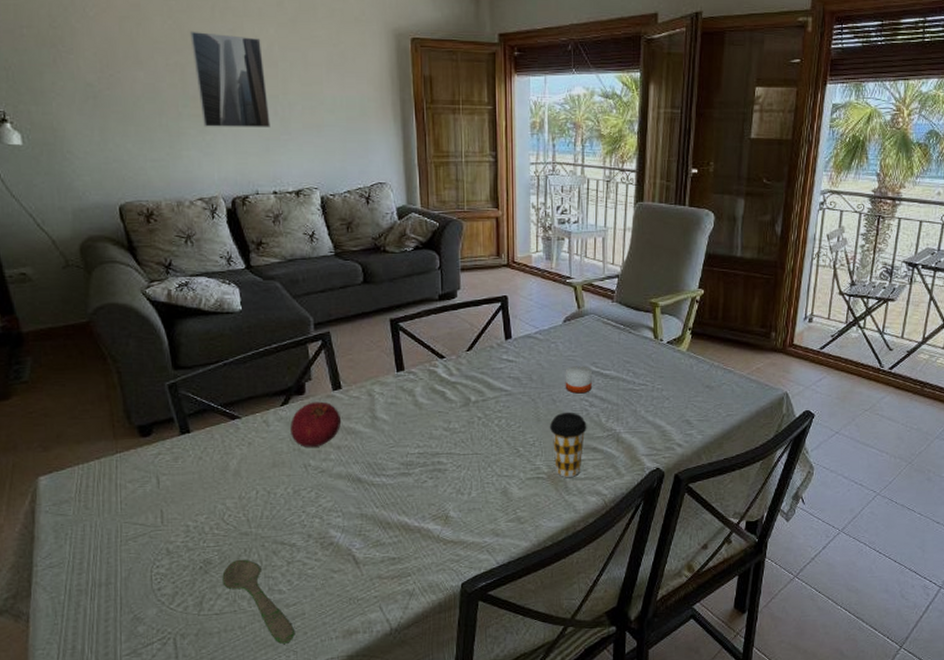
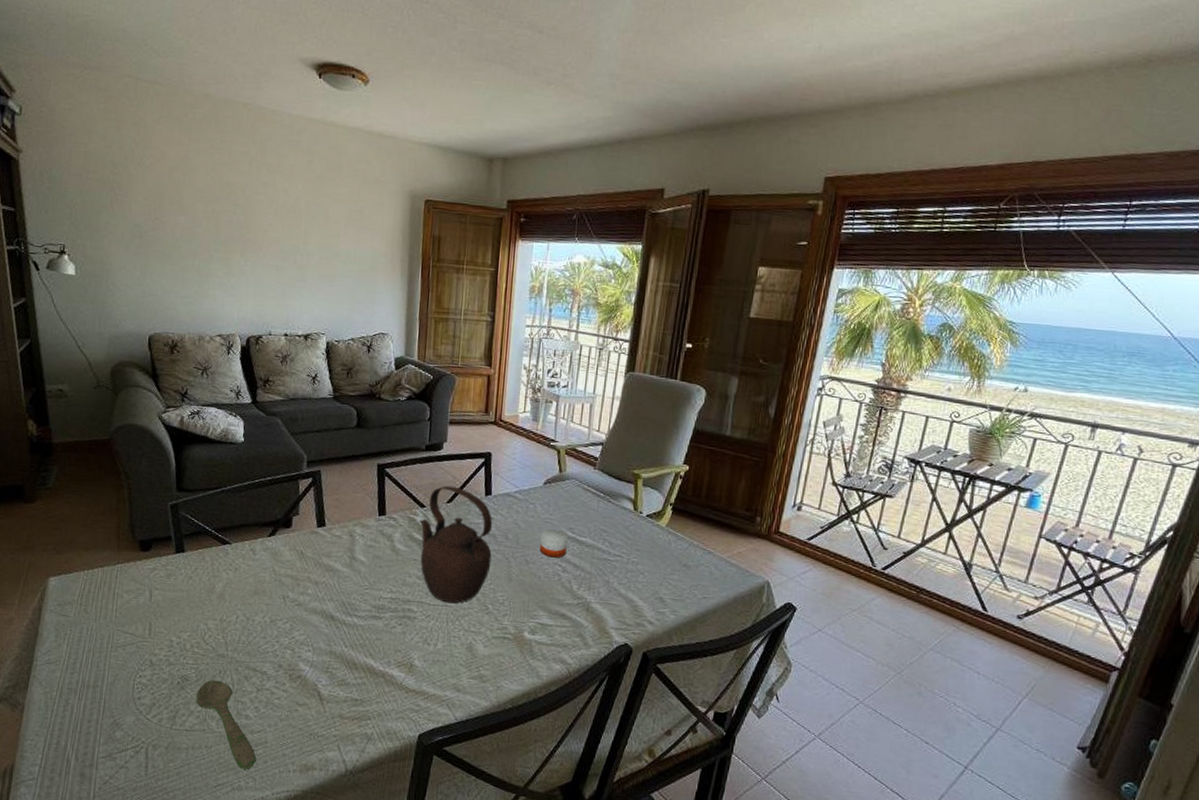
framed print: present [190,31,270,129] -> none [228,182,290,275]
fruit: present [290,401,342,447] -> none [274,536,322,580]
teapot: none [440,333,518,450] -> present [419,485,493,603]
coffee cup: present [550,412,587,477] -> none [521,574,558,642]

